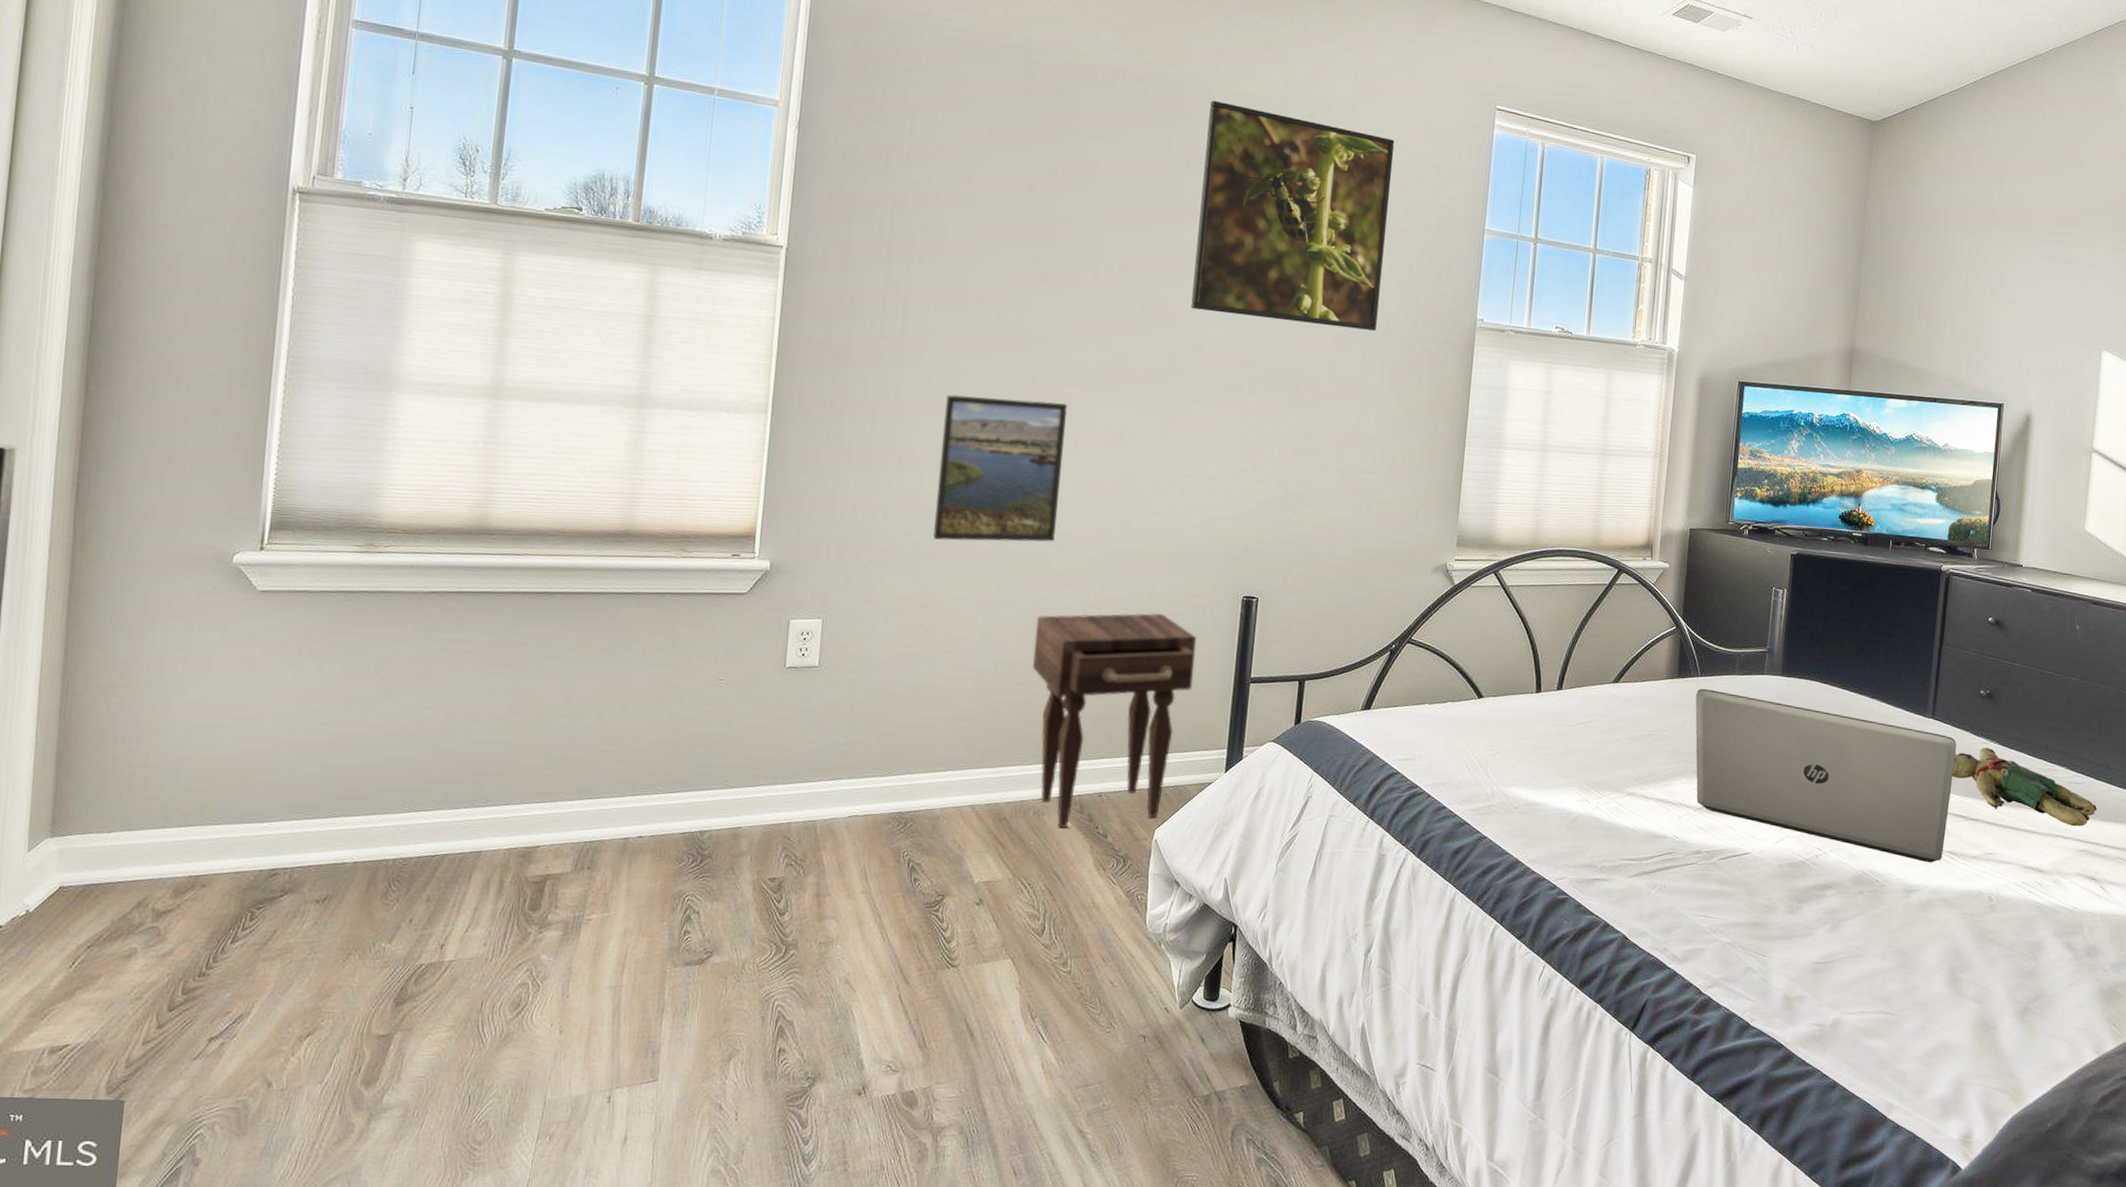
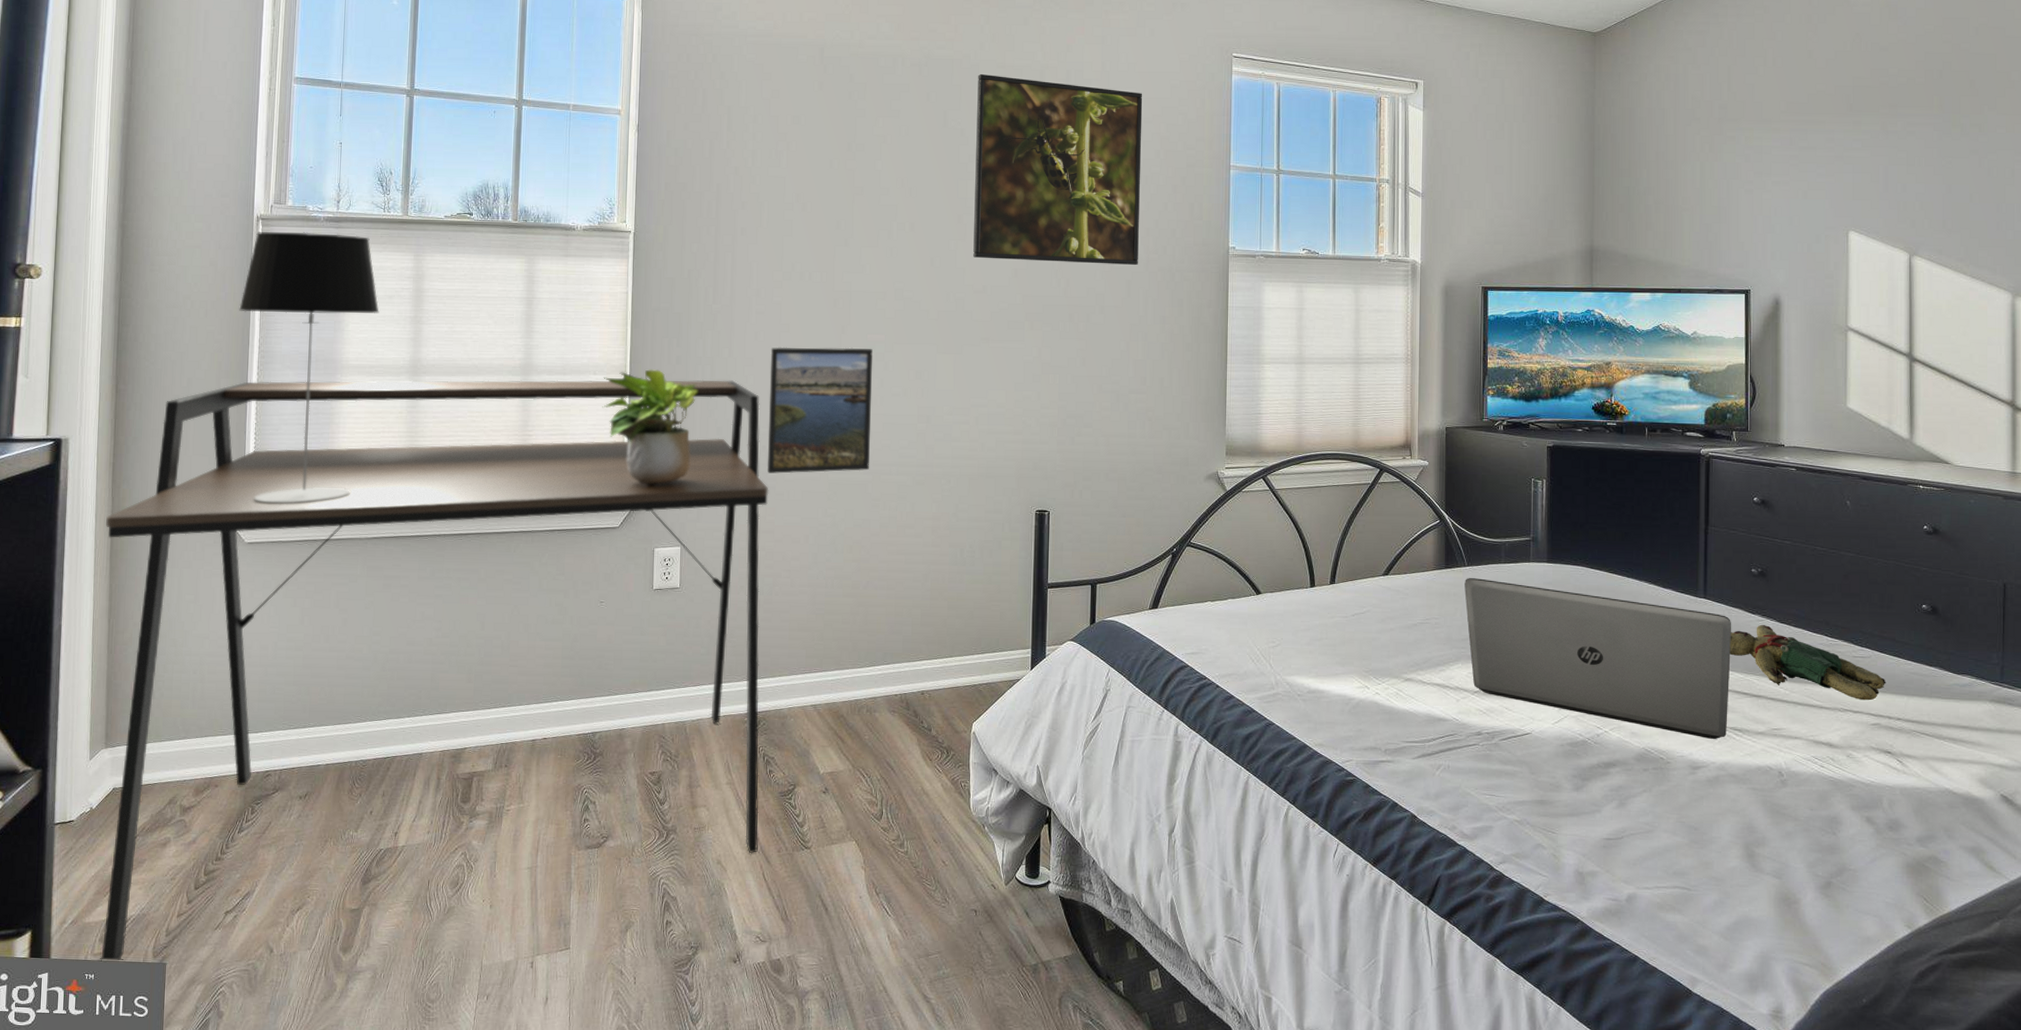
desk: none [33,393,934,1099] -> present [101,379,769,962]
table lamp: none [263,208,453,546] -> present [239,232,379,504]
potted plant: none [734,410,854,547] -> present [602,369,698,486]
nightstand: present [1032,613,1197,829] -> none [857,528,998,724]

